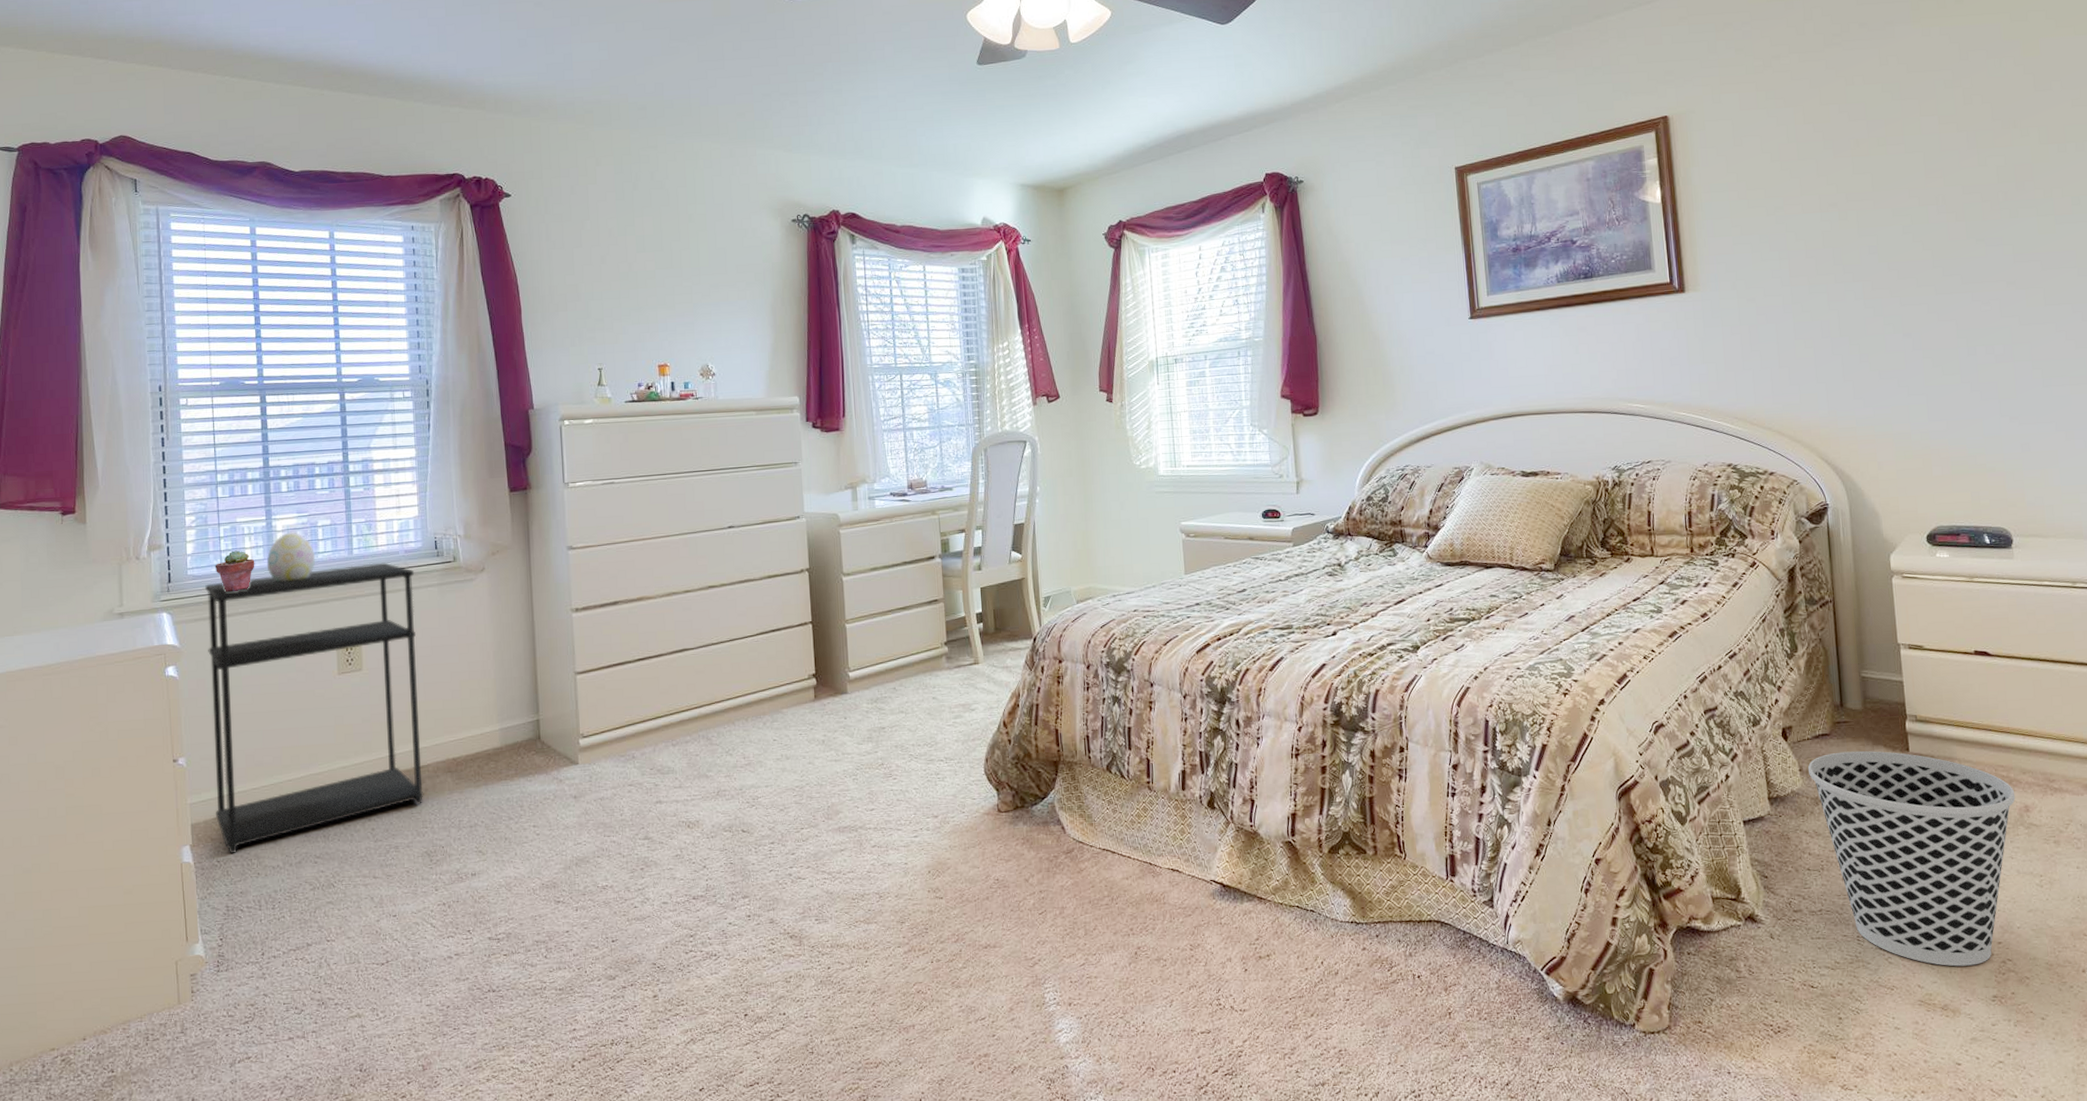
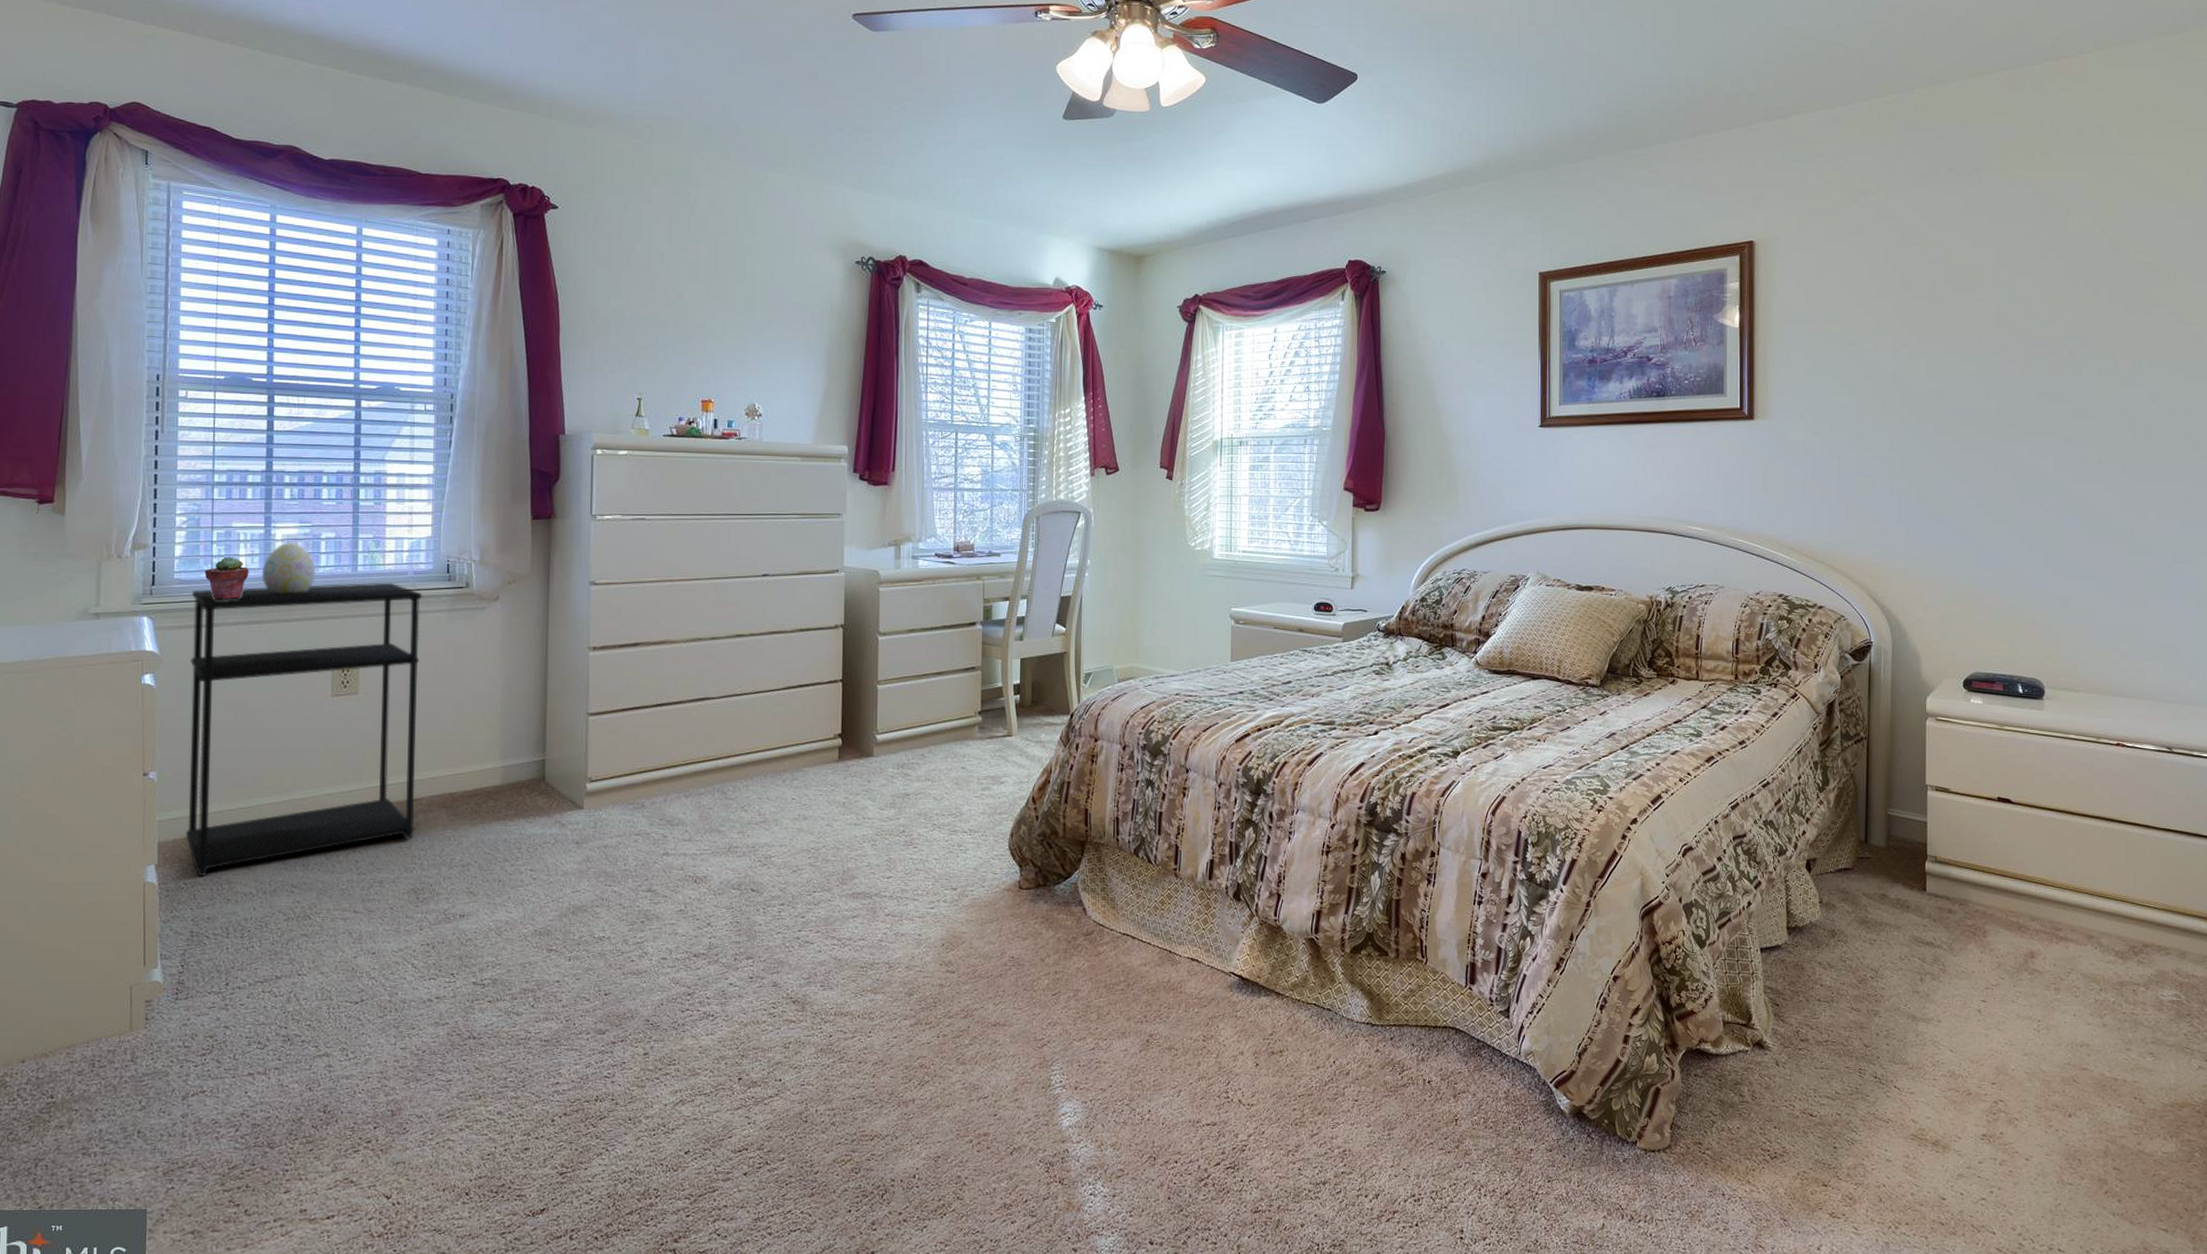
wastebasket: present [1808,751,2016,967] -> none [1828,887,2022,1104]

